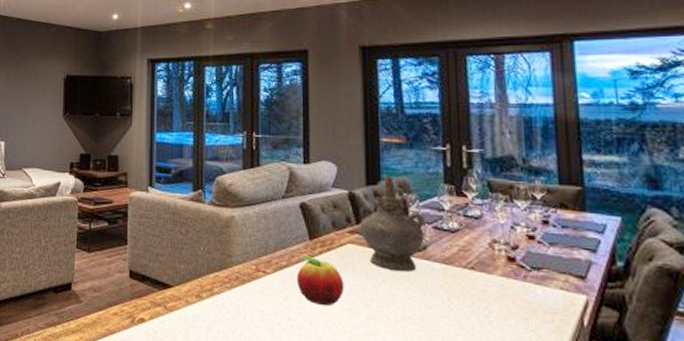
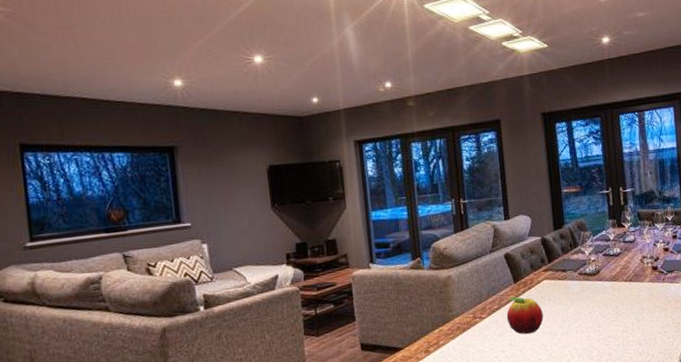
ceremonial vessel: present [359,176,426,272] -> none [550,220,598,295]

